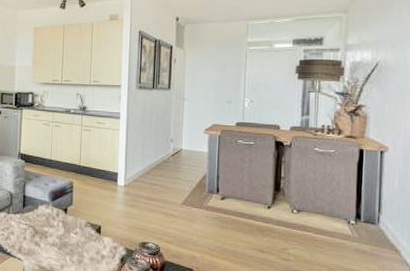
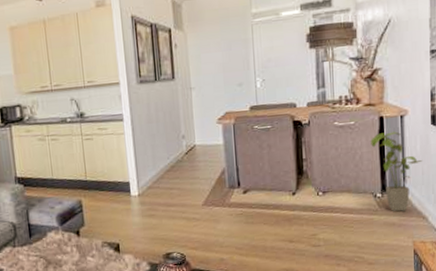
house plant: none [349,164,400,241] -> present [370,131,423,212]

